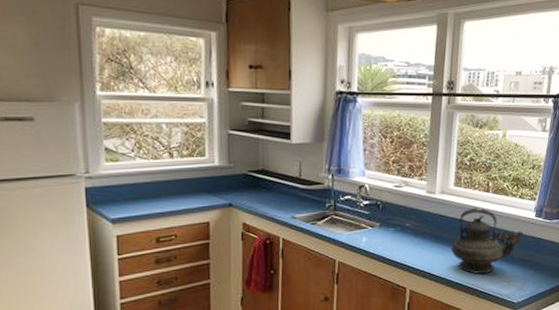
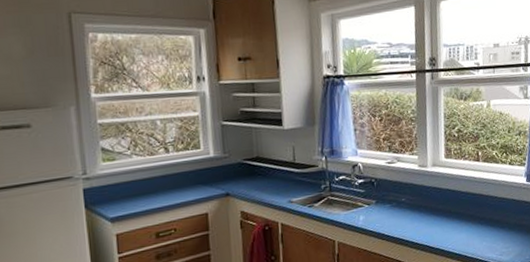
teapot: present [451,207,523,275] -> none [447,177,517,243]

